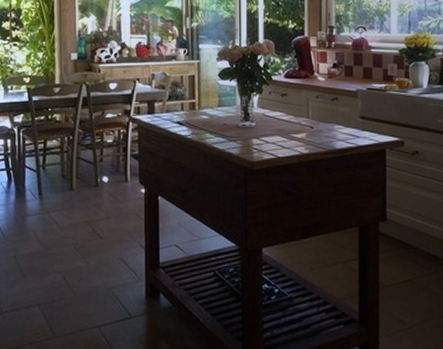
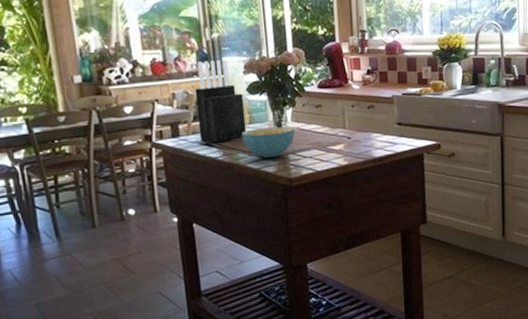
knife block: none [172,47,215,122] -> present [195,60,247,143]
cereal bowl: none [210,112,259,141] -> present [241,126,295,159]

